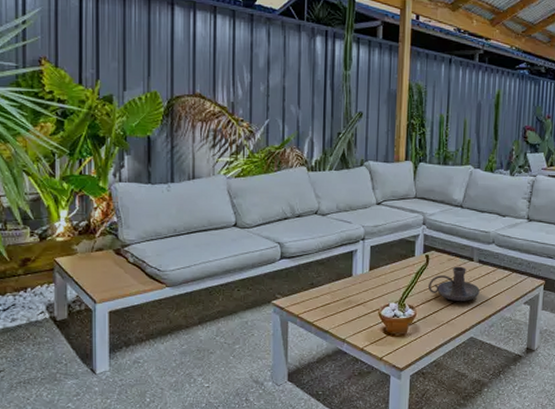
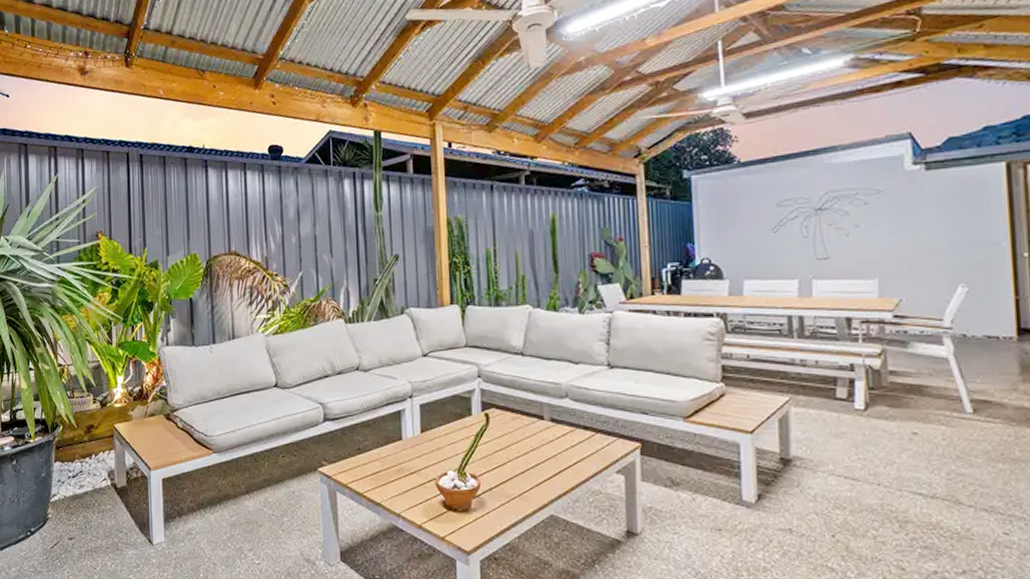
candle holder: present [429,266,480,301] -> none [492,426,556,469]

